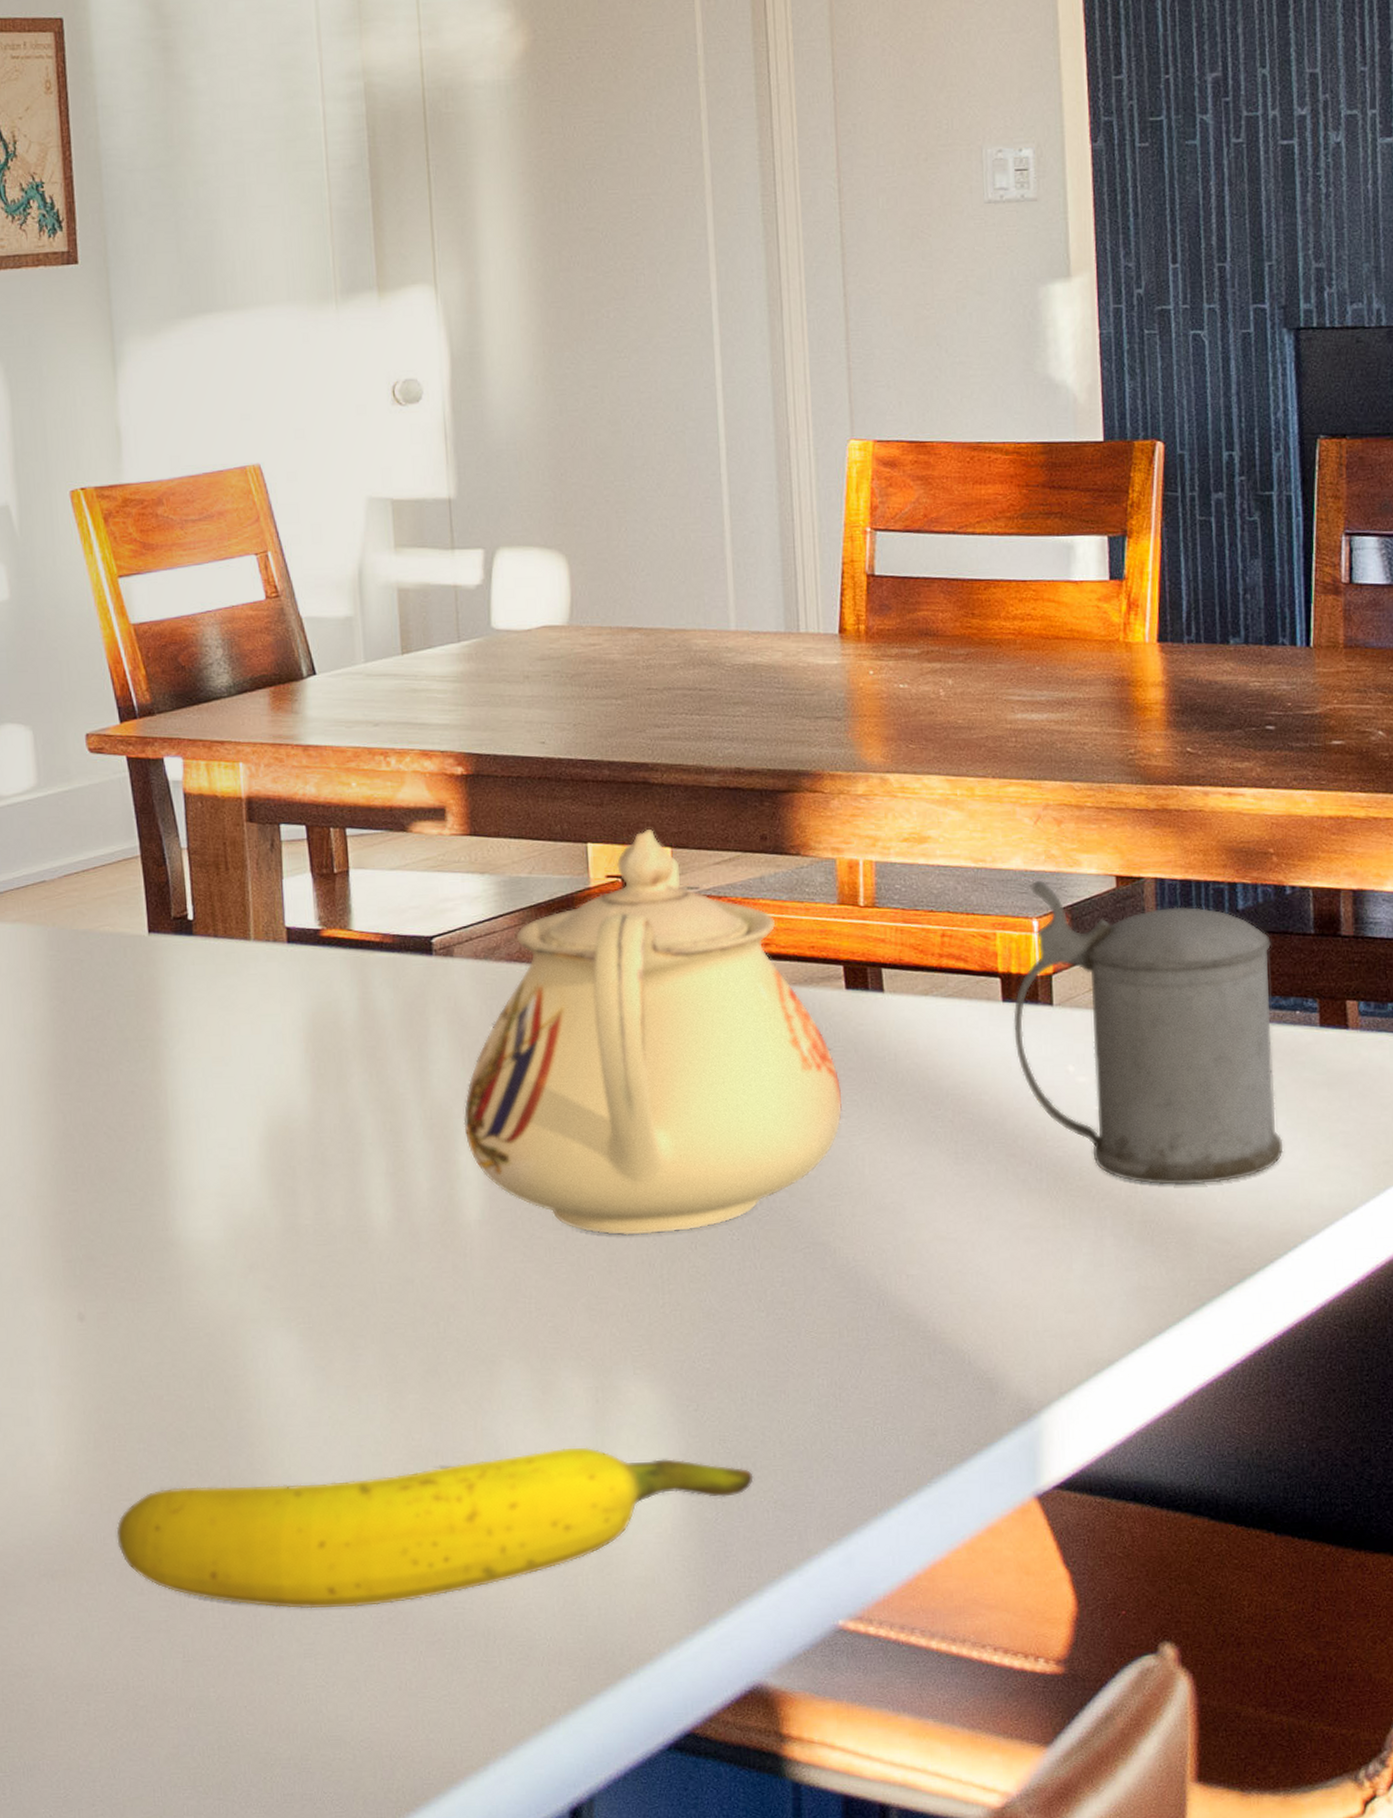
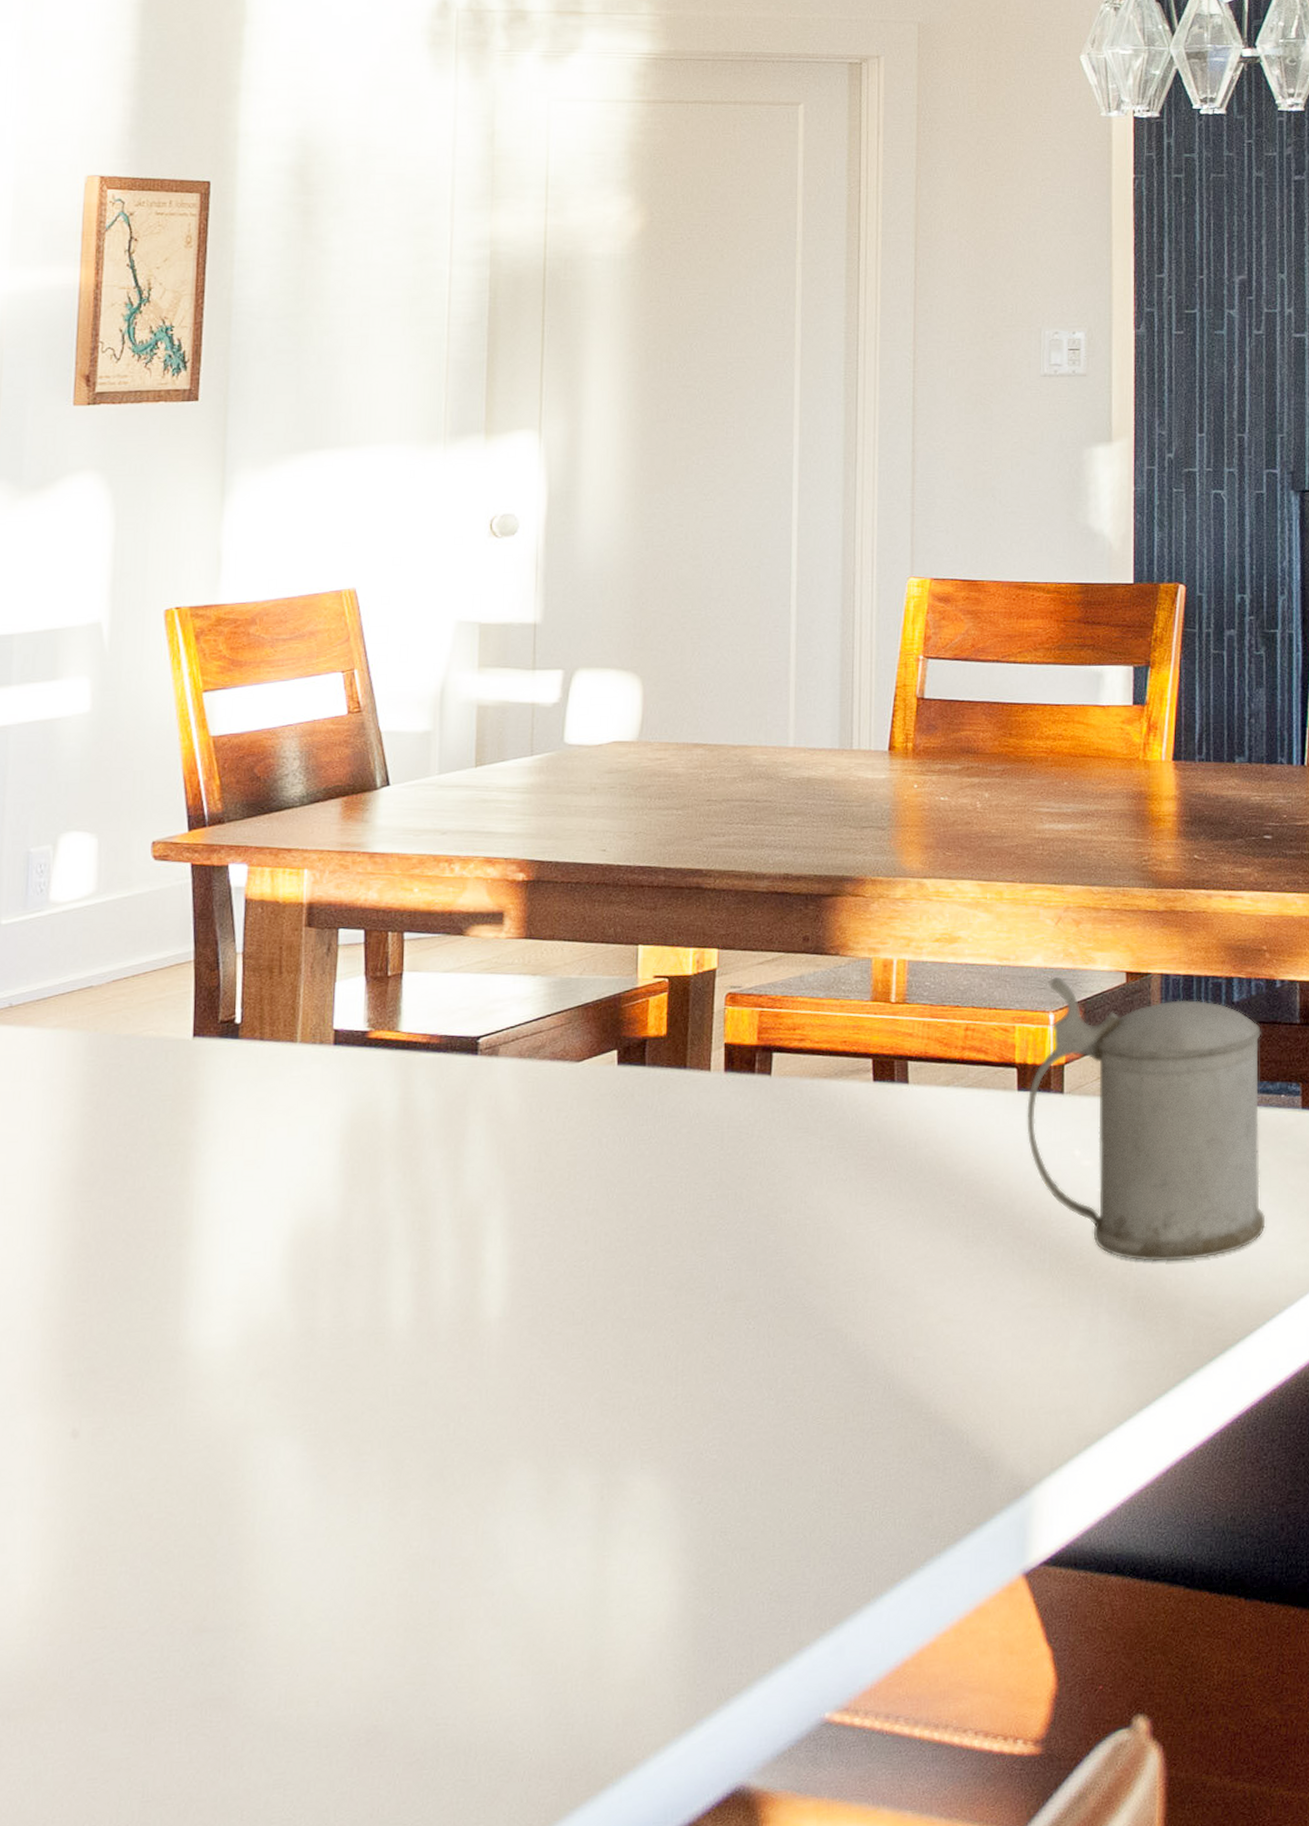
banana: present [116,1447,754,1609] -> none [84,1546,751,1736]
teapot: present [463,828,843,1235] -> none [493,931,863,1328]

